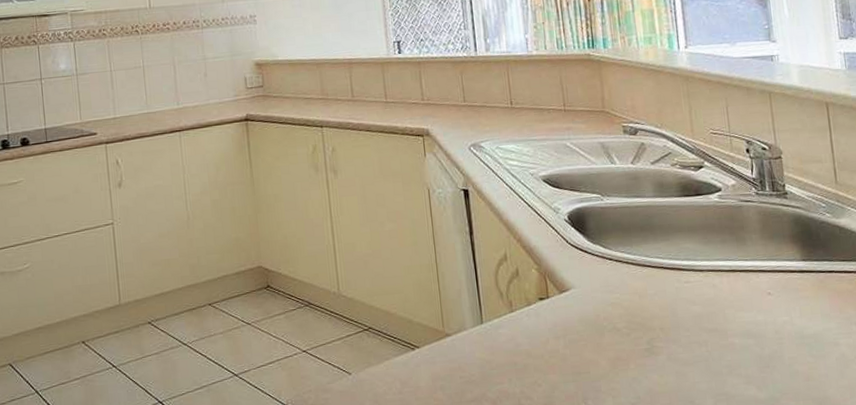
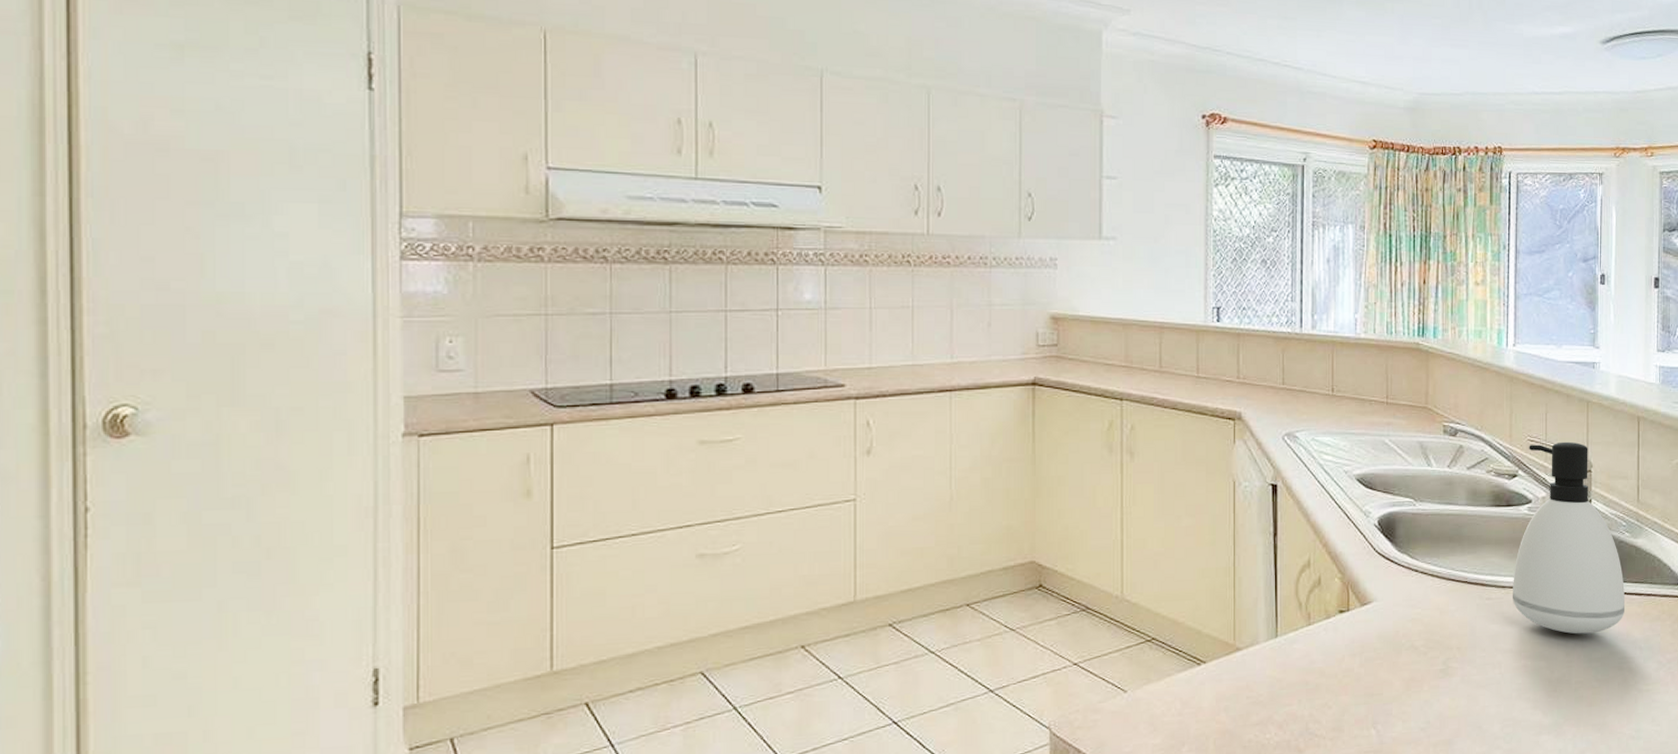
soap dispenser: none [710,131,835,312] -> present [1513,441,1626,634]

